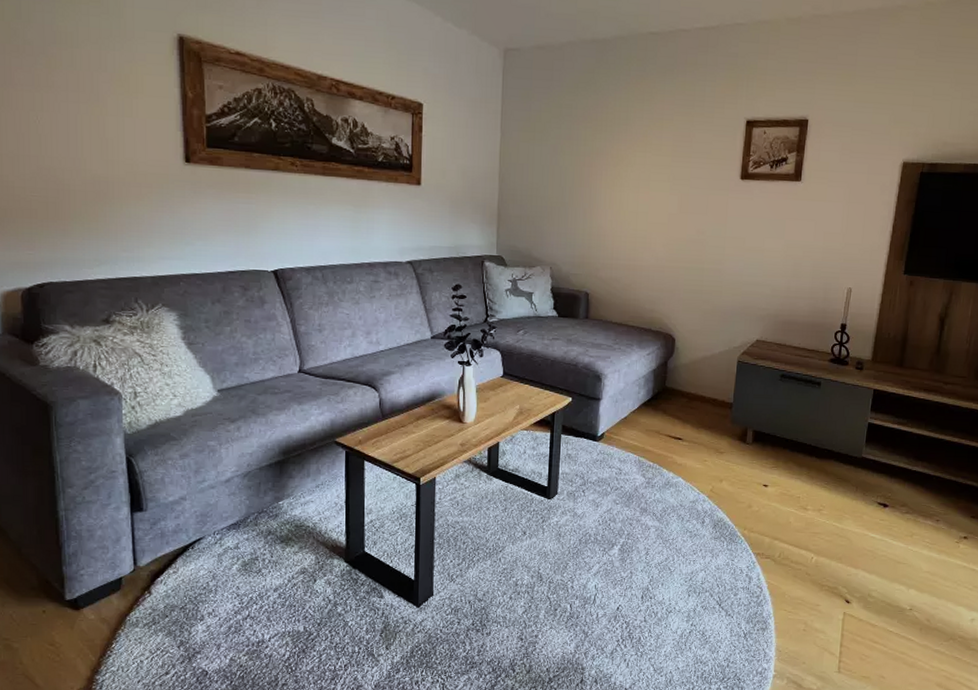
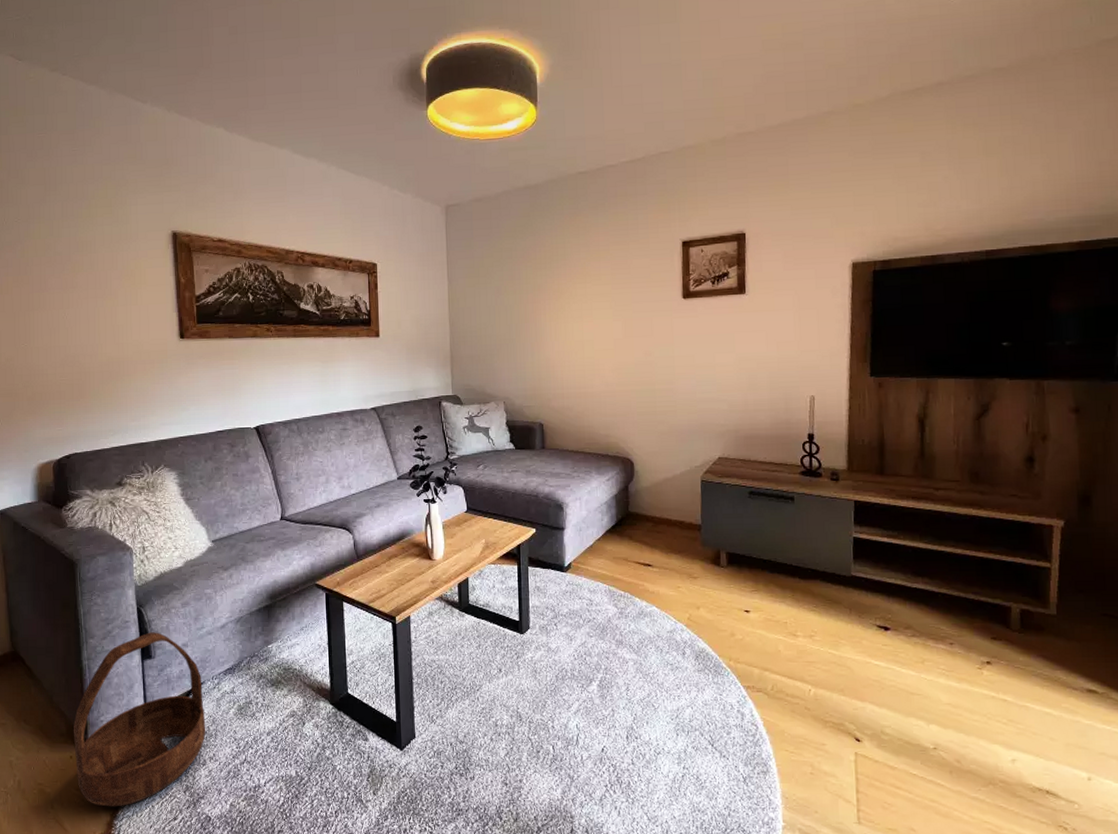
basket: none [46,483,205,662] -> present [73,632,206,807]

